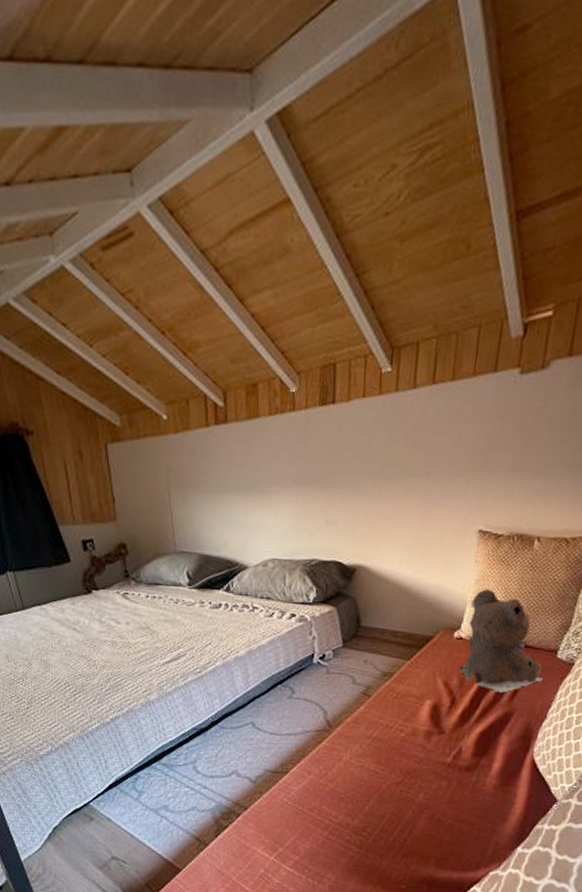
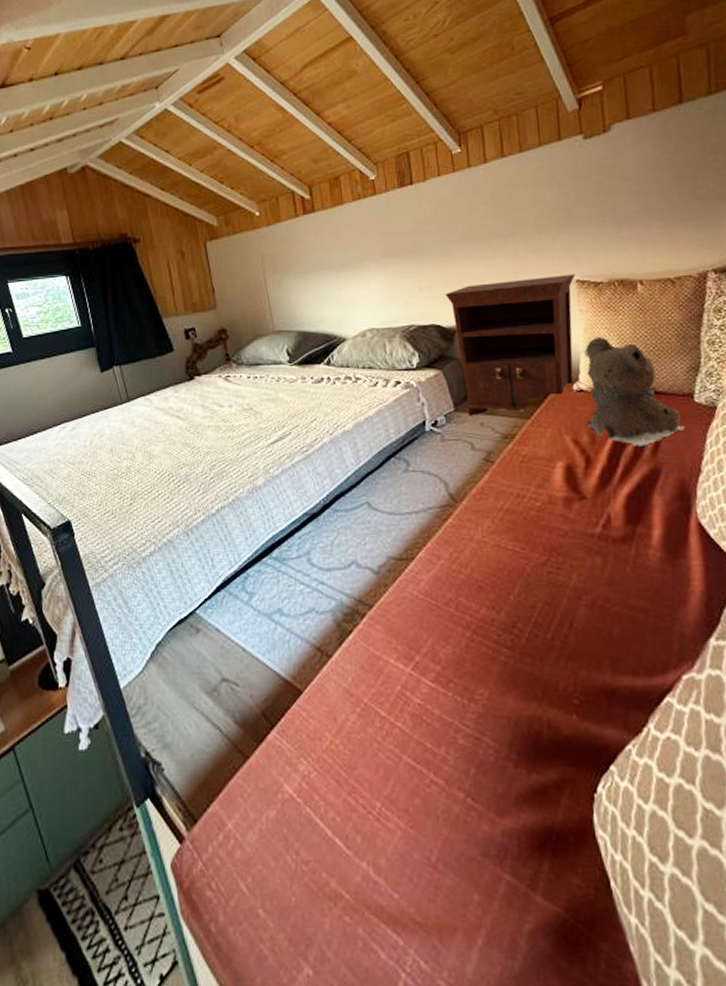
nightstand: none [351,523,479,653] -> present [445,273,575,416]

